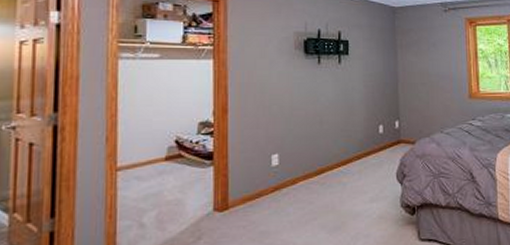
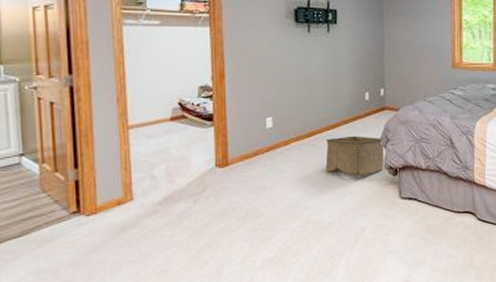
storage bin: none [336,172,401,218] -> present [325,136,385,177]

